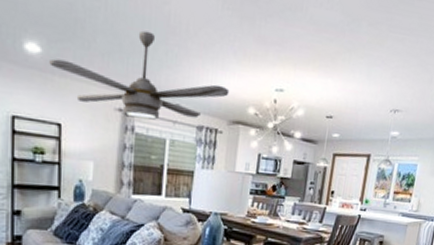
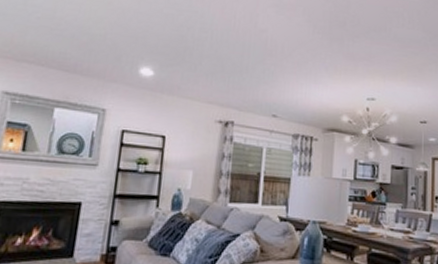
ceiling fan: present [49,30,230,120] -> none [160,54,323,130]

